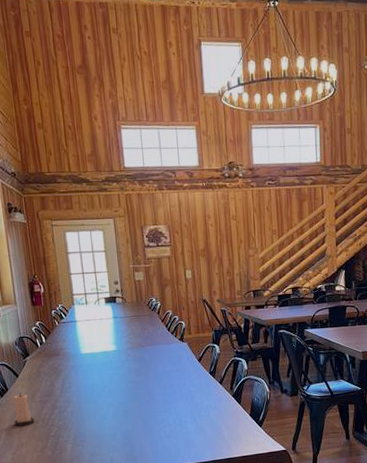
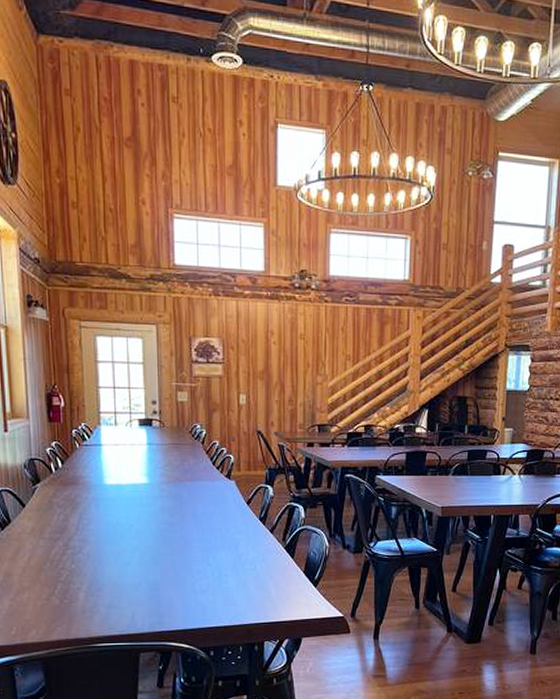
candle: present [13,393,35,426] -> none [15,527,41,567]

